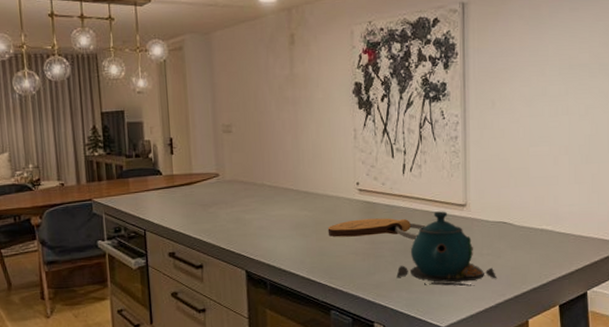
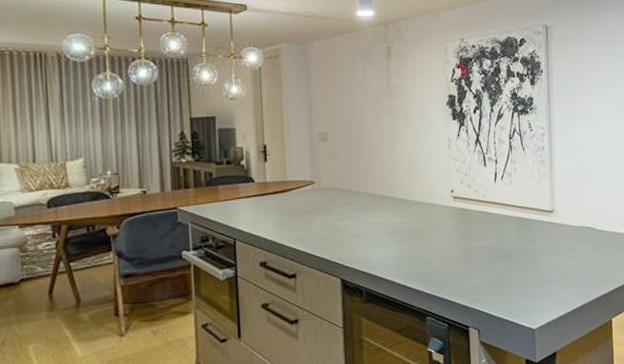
cutting board: present [327,218,426,240] -> none [423,224,517,246]
teapot: present [396,211,496,287] -> none [490,217,582,289]

